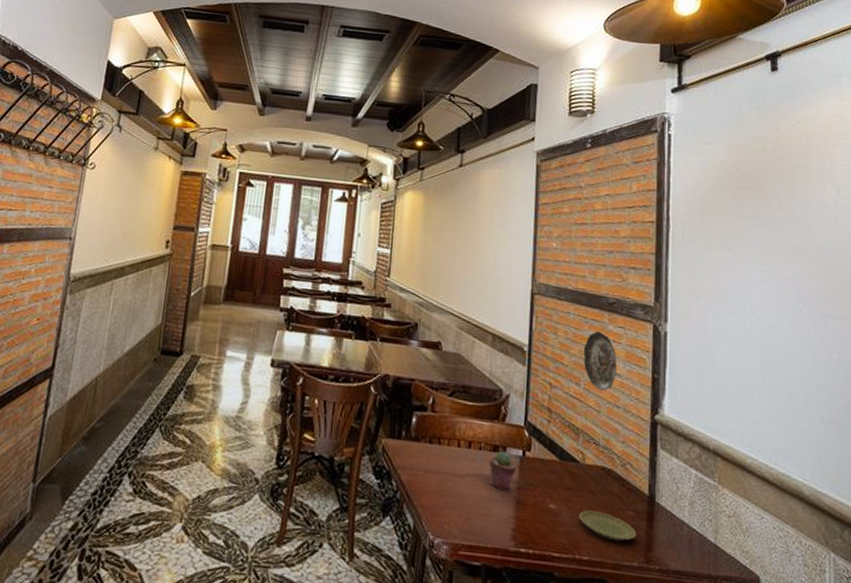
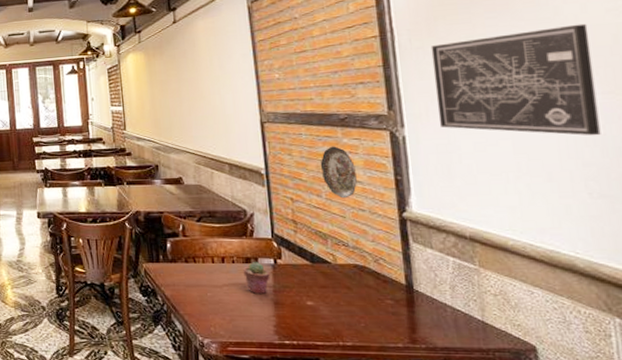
plate: present [579,510,637,542] -> none [337,303,399,327]
wall art: none [699,241,835,360] -> present [430,23,601,136]

